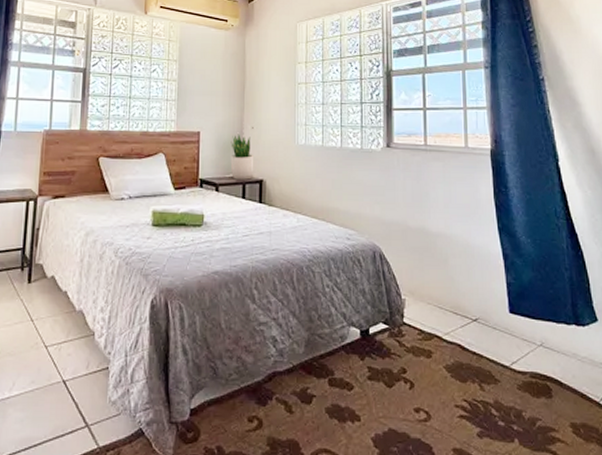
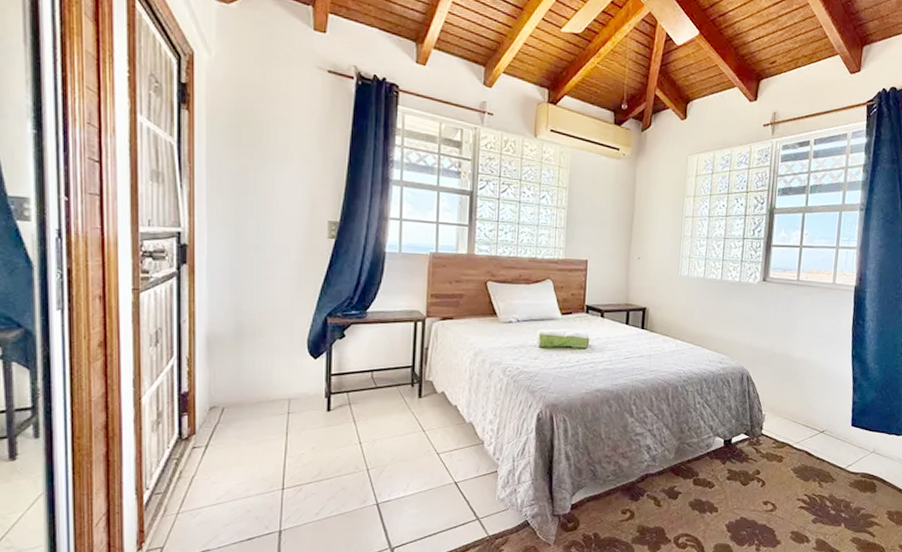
planter: present [230,133,254,180] -> none [616,263,639,307]

